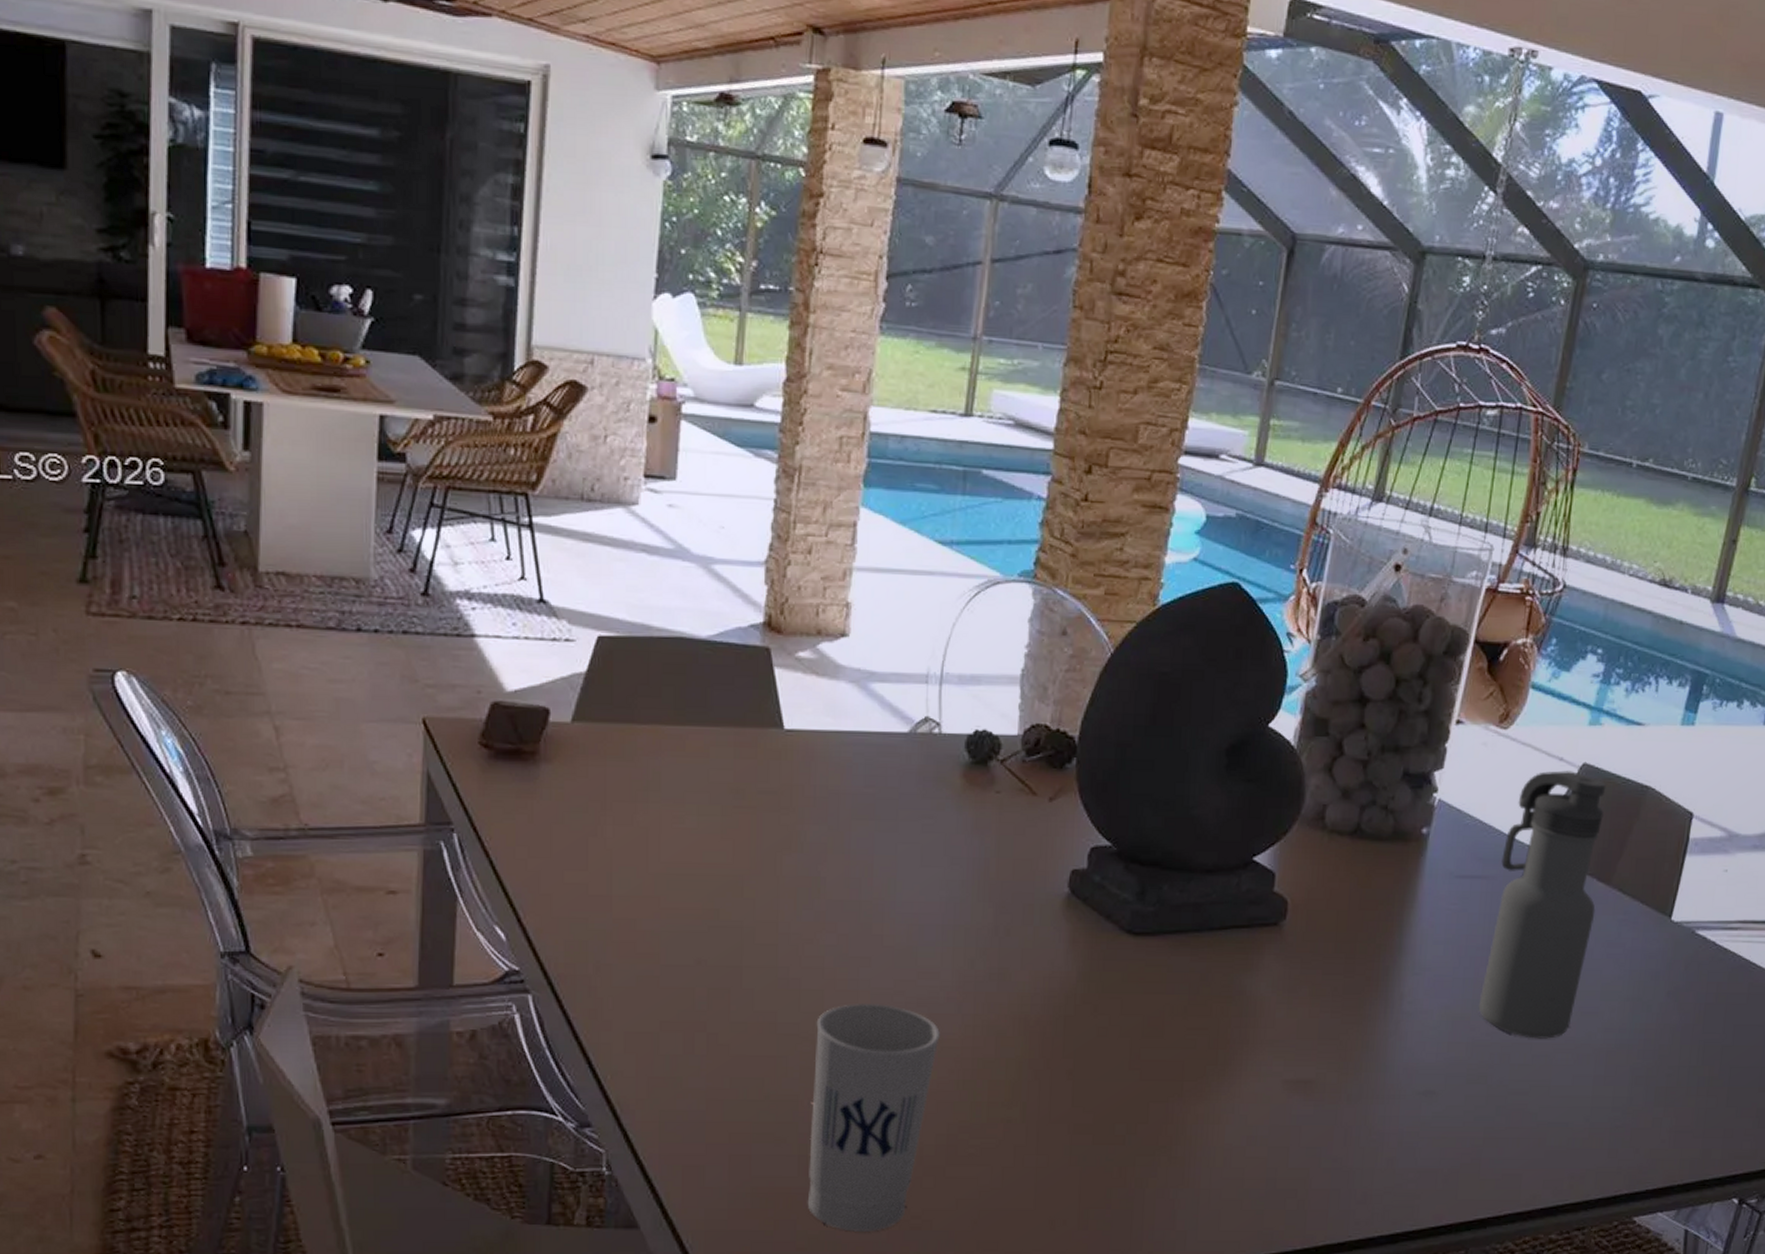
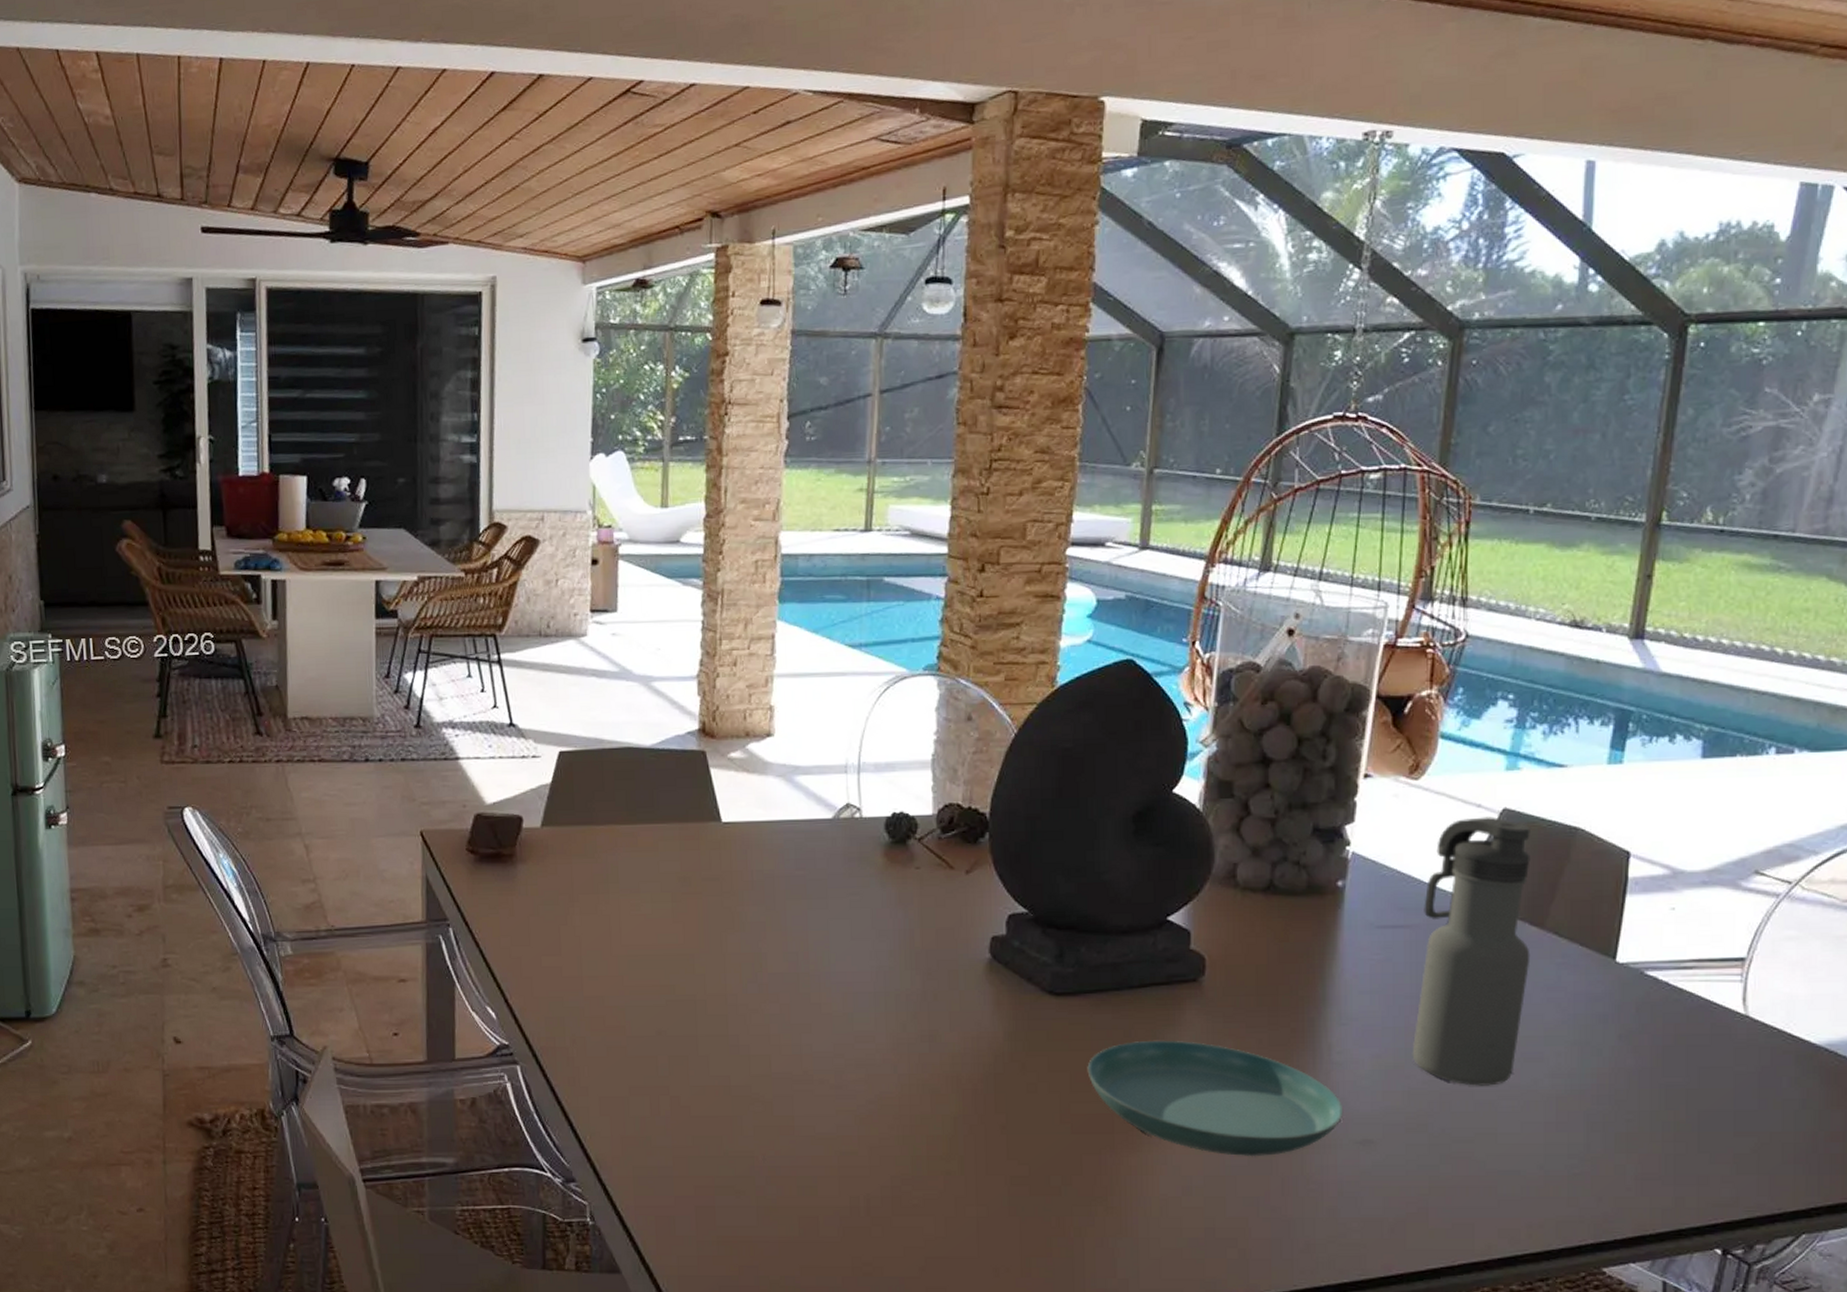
cup: present [807,1004,941,1232] -> none [766,1067,880,1277]
saucer: none [1160,985,1410,1107] -> present [1087,1040,1344,1157]

